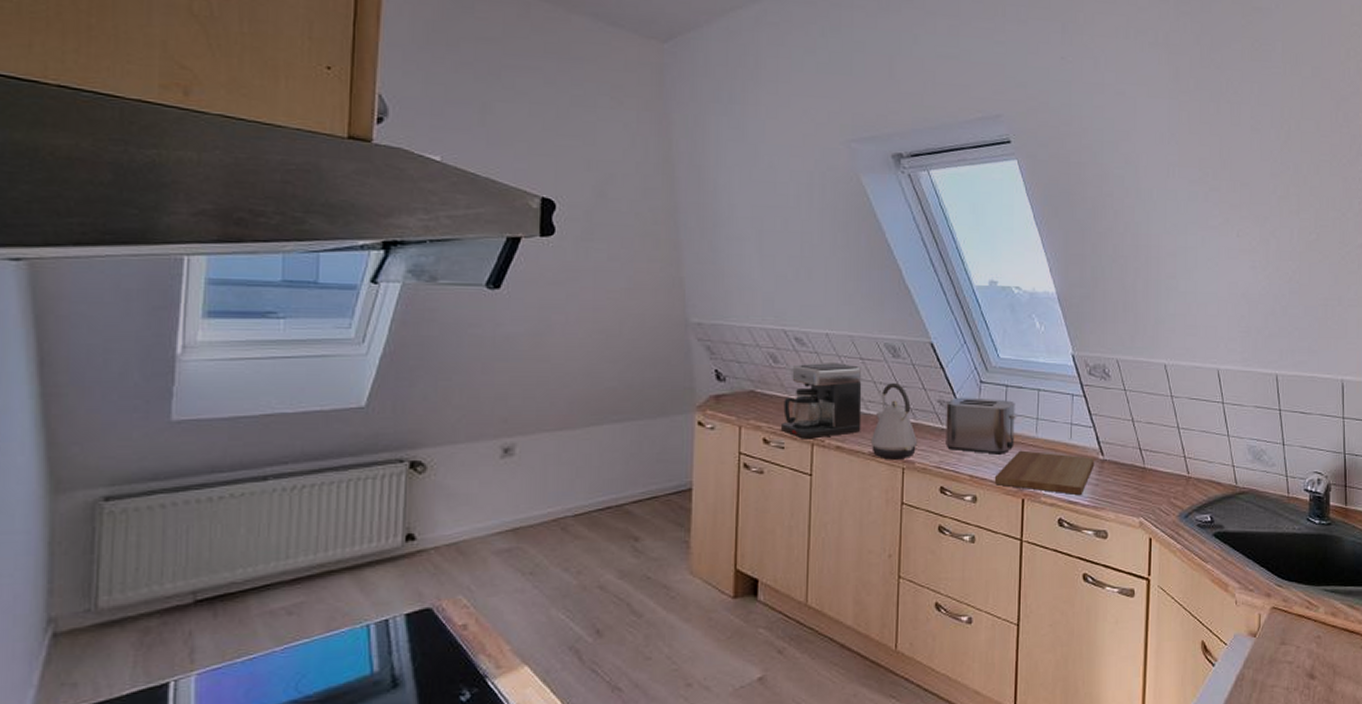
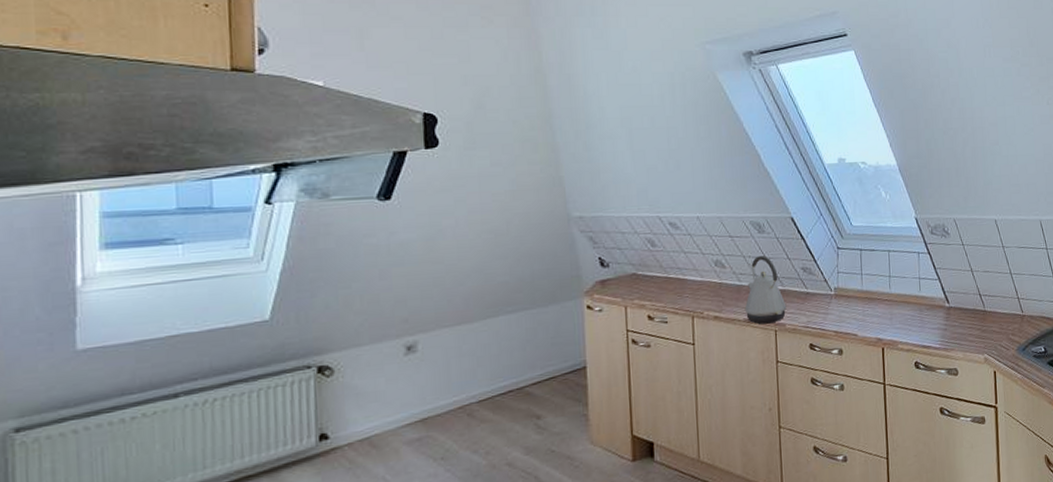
coffee maker: present [781,363,862,439] -> none [663,242,736,313]
toaster: present [946,397,1018,455] -> none [809,262,873,311]
cutting board: present [995,450,1095,496] -> none [857,305,942,340]

